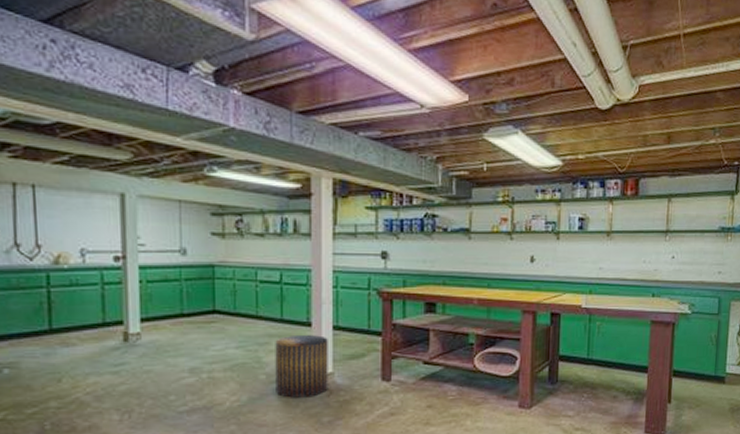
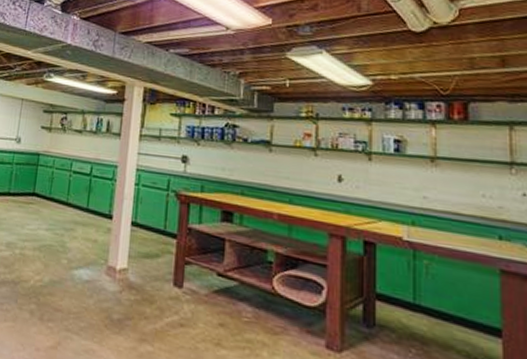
stool: present [275,335,328,398] -> none [74,225,126,291]

